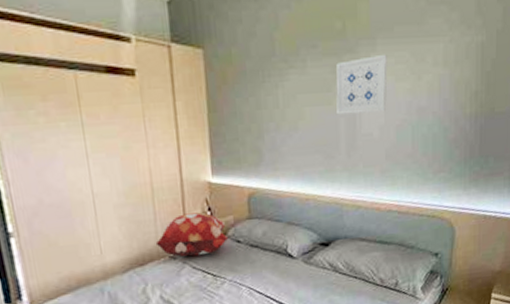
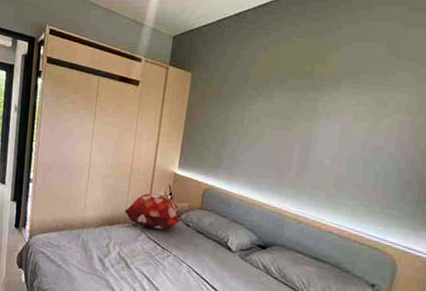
wall art: present [336,54,388,115] -> none [293,95,350,144]

